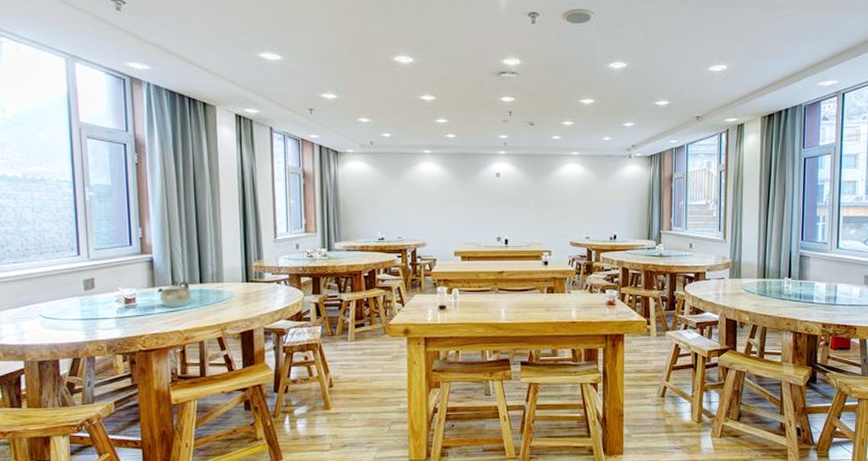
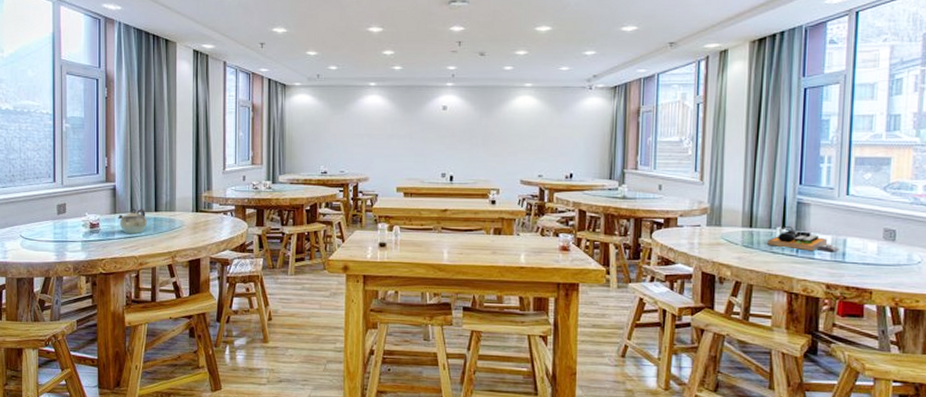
tea set: none [777,275,832,297] -> present [767,225,839,252]

